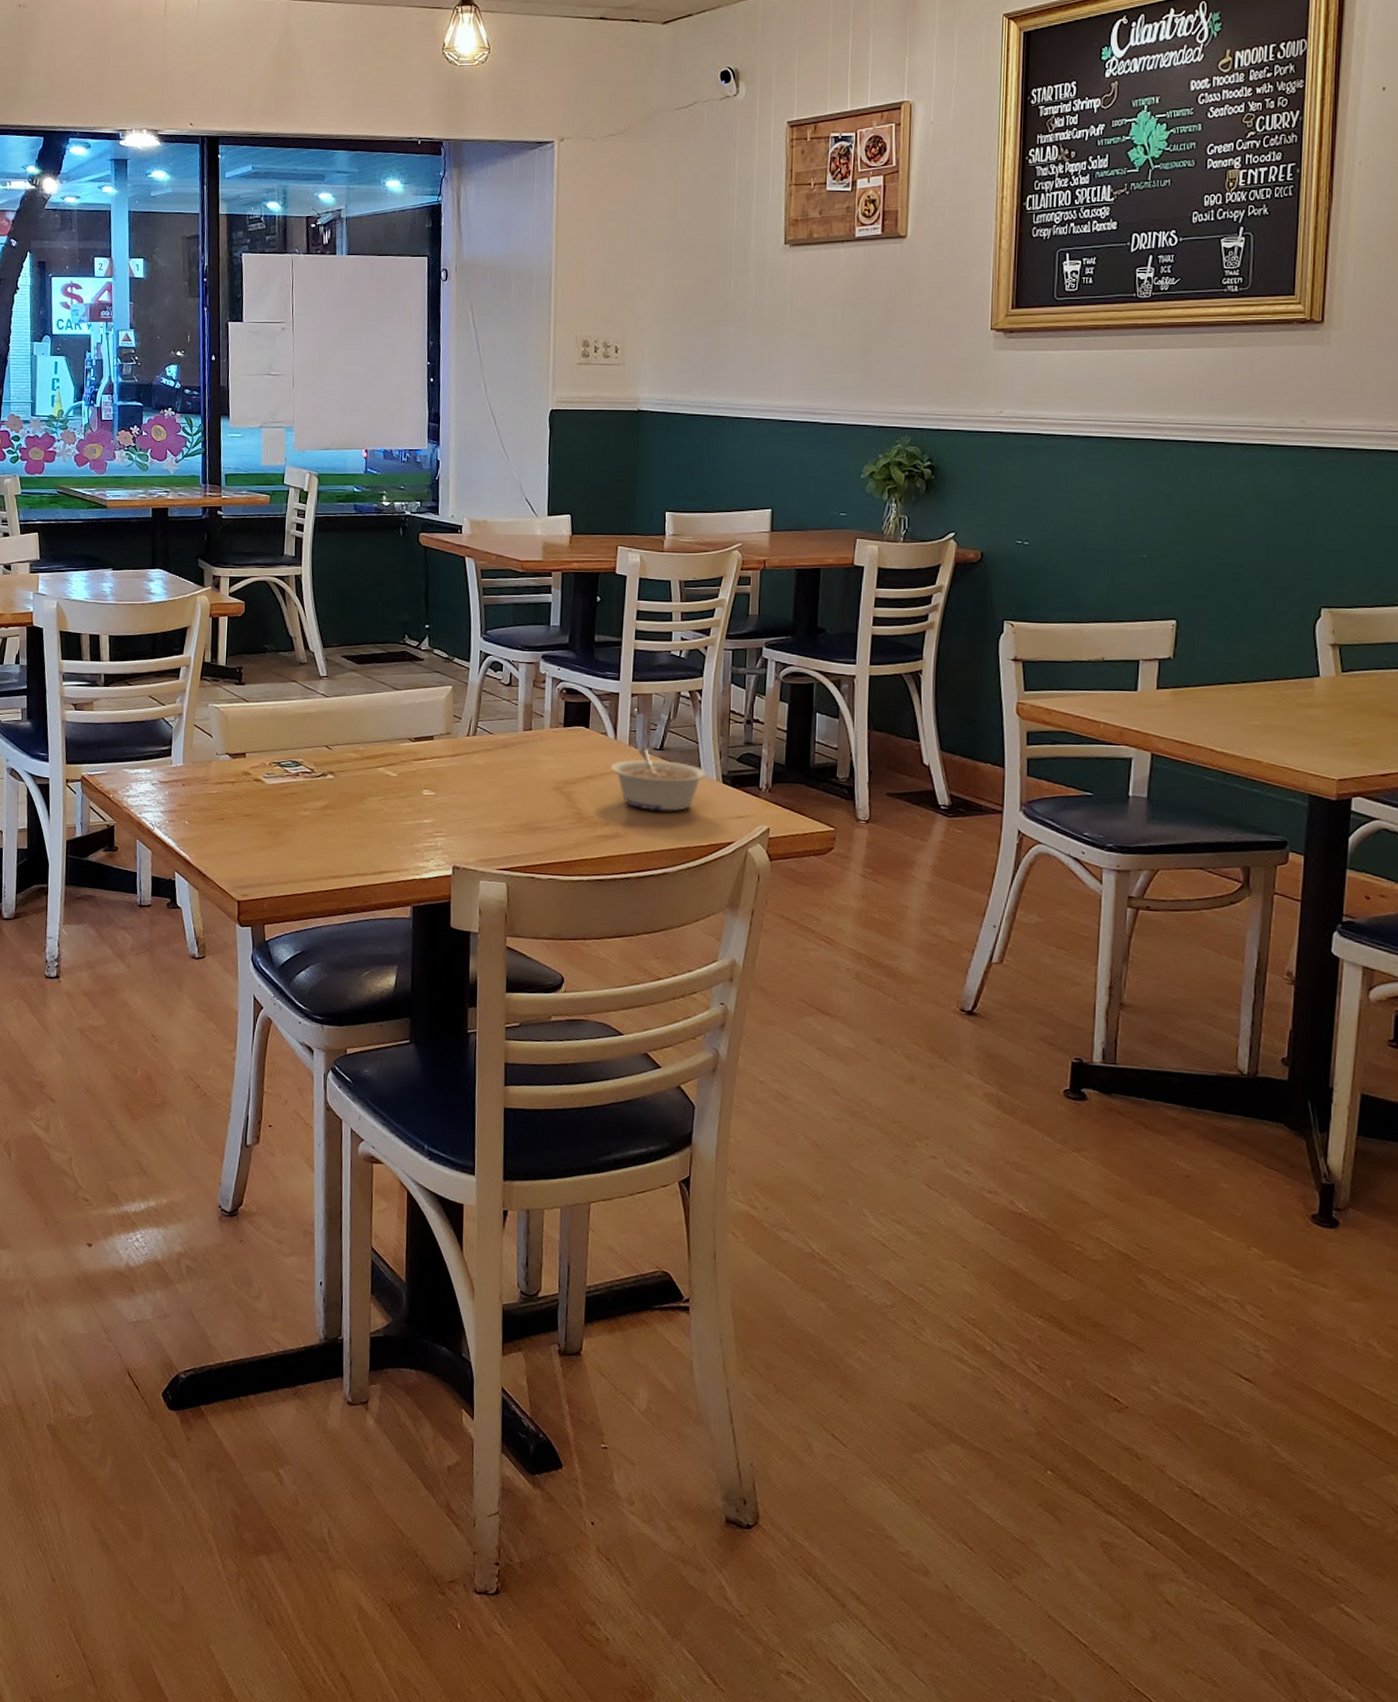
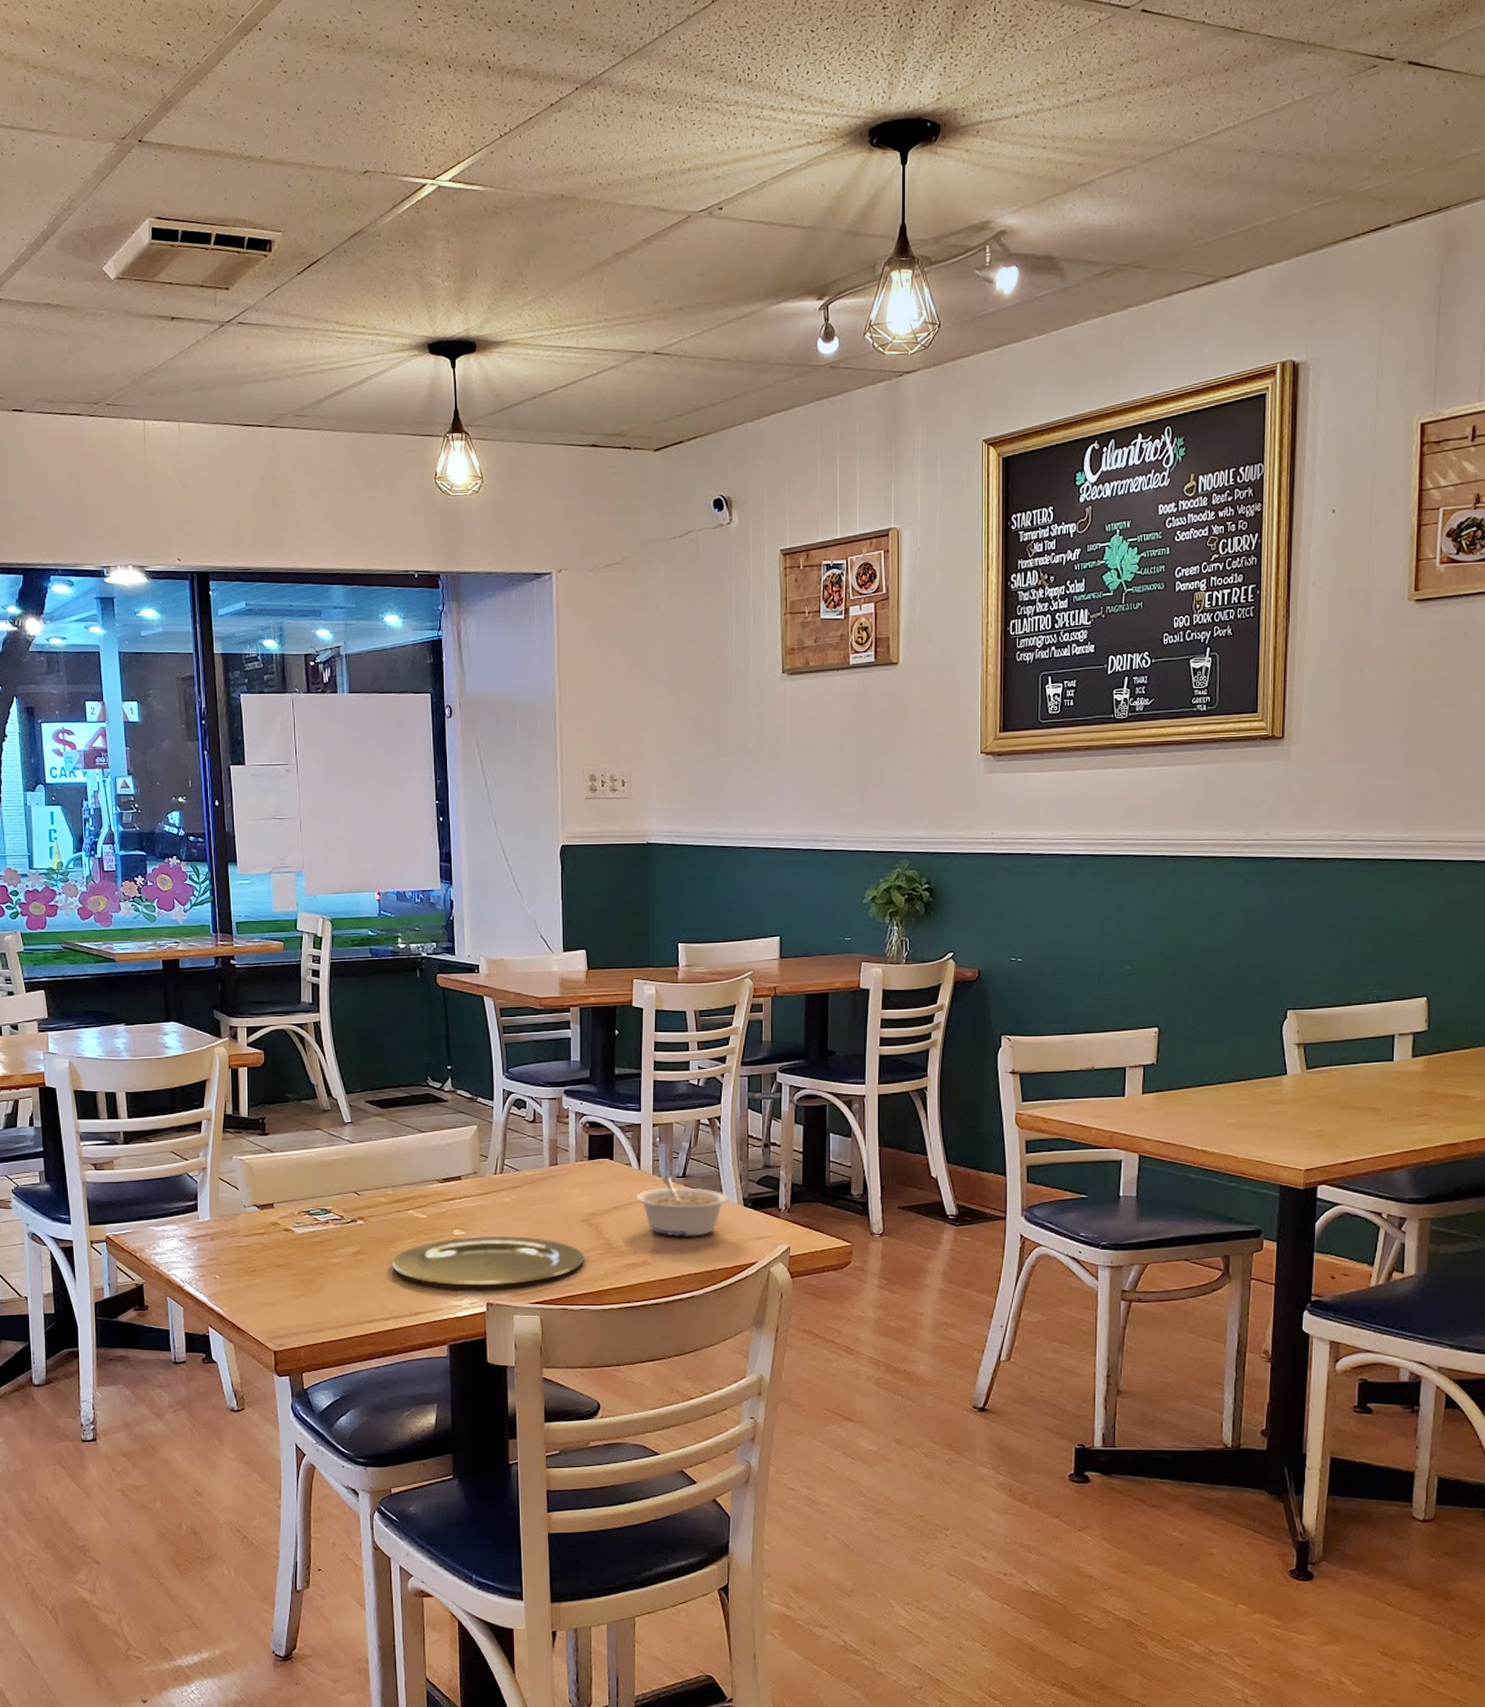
plate: none [359,798,556,850] -> present [392,1235,586,1286]

